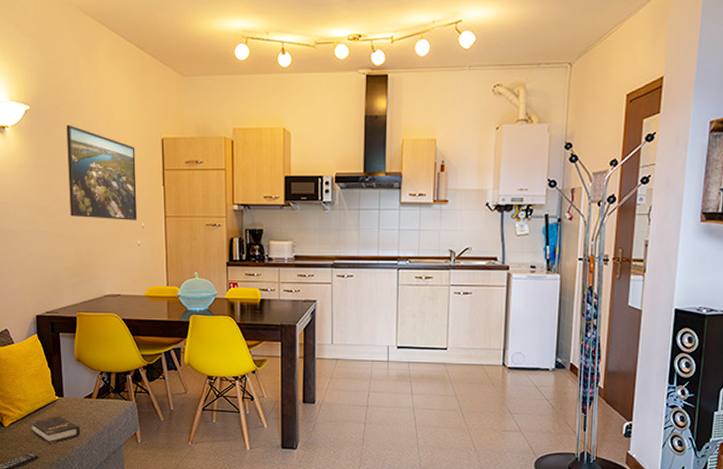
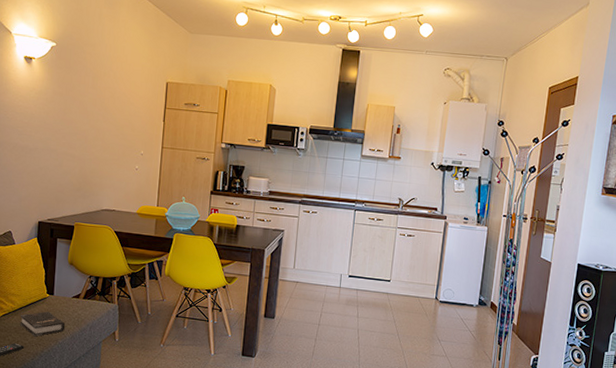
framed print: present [66,125,138,220] -> none [80,62,143,148]

